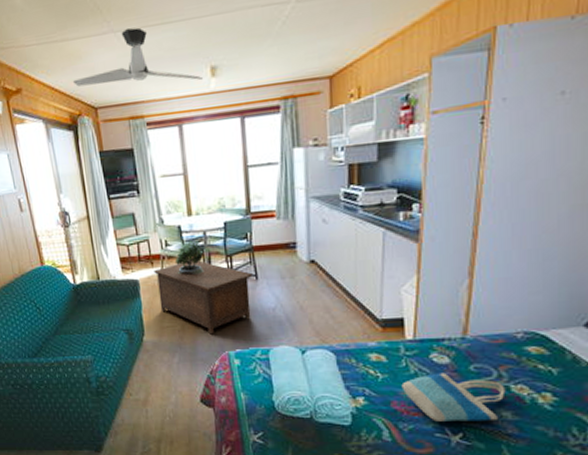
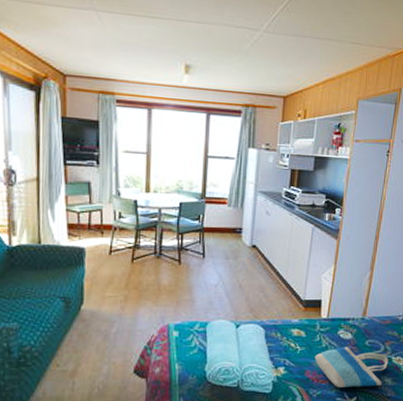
ceiling fan: present [72,27,203,87] -> none [42,10,177,73]
cabinet: present [154,260,253,335] -> none [103,235,200,306]
potted plant: present [175,237,204,275] -> none [127,212,157,248]

